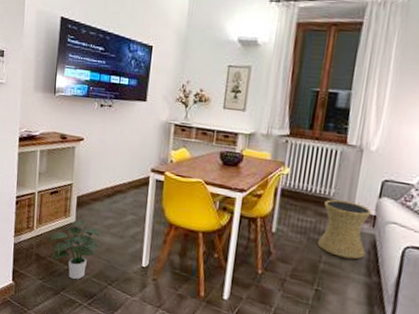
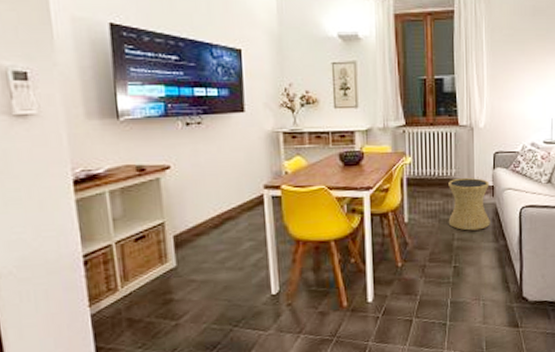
potted plant: present [50,220,100,280] -> none [144,262,214,335]

